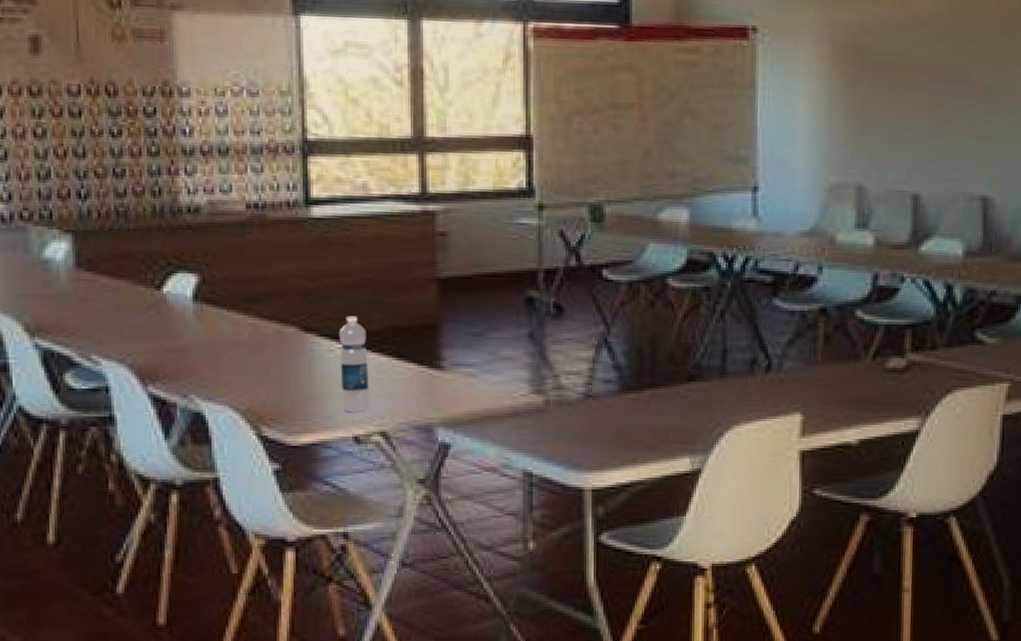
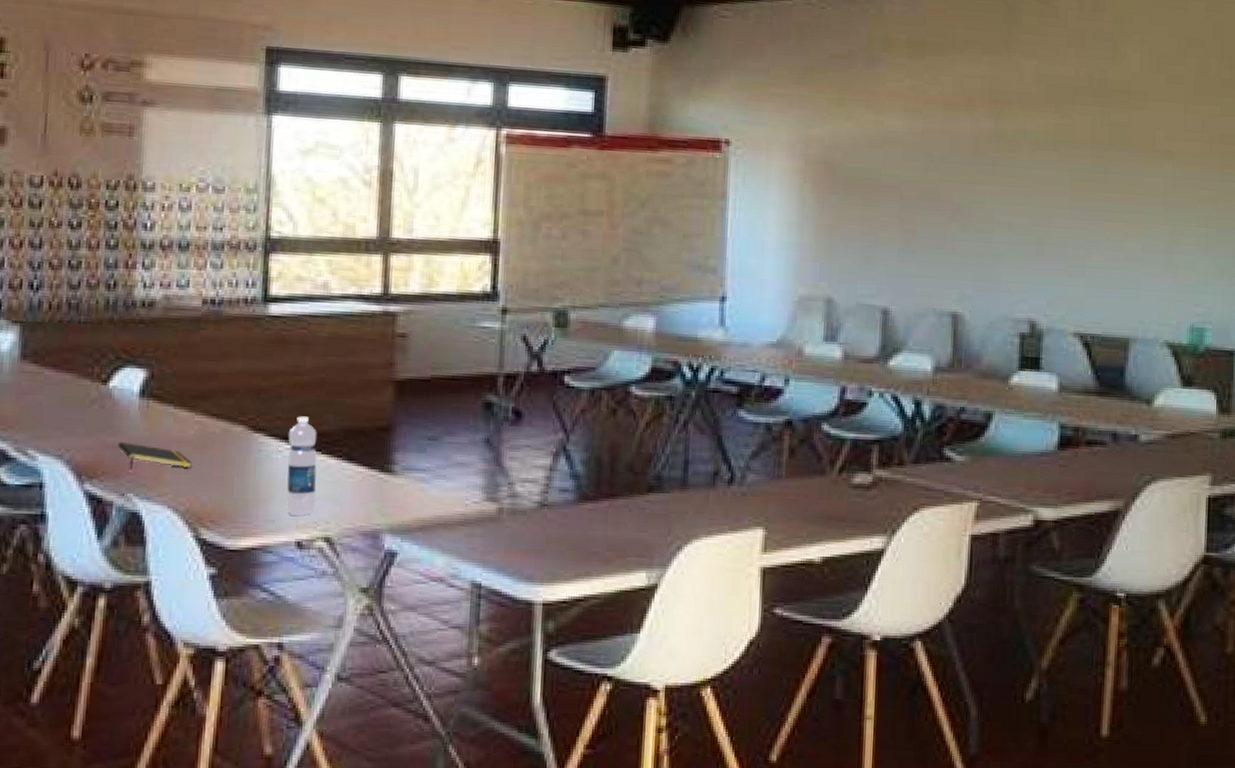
notepad: none [175,346,249,372] -> present [117,442,192,470]

